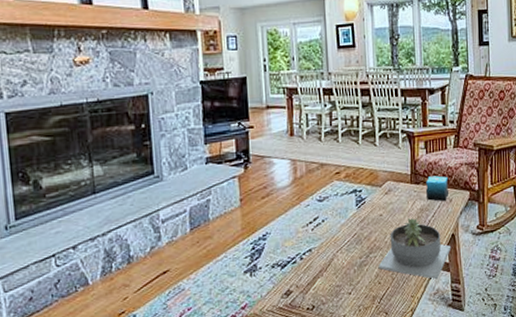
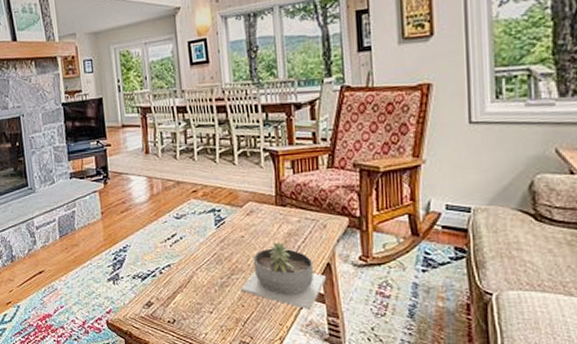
candle: present [425,175,450,201] -> none [293,198,323,226]

